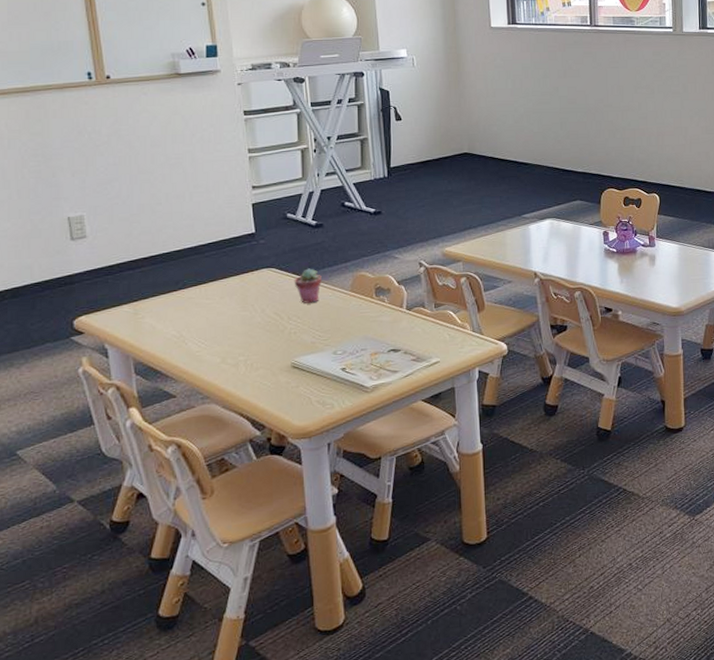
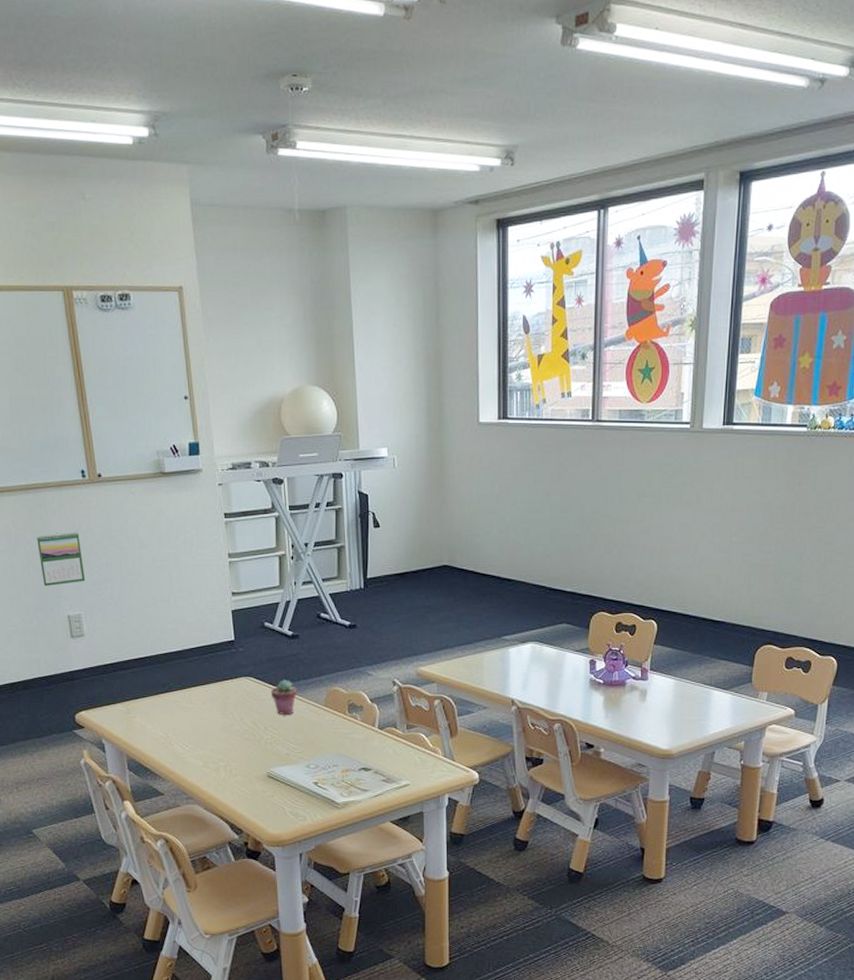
calendar: none [34,132,90,188] -> present [37,532,86,586]

